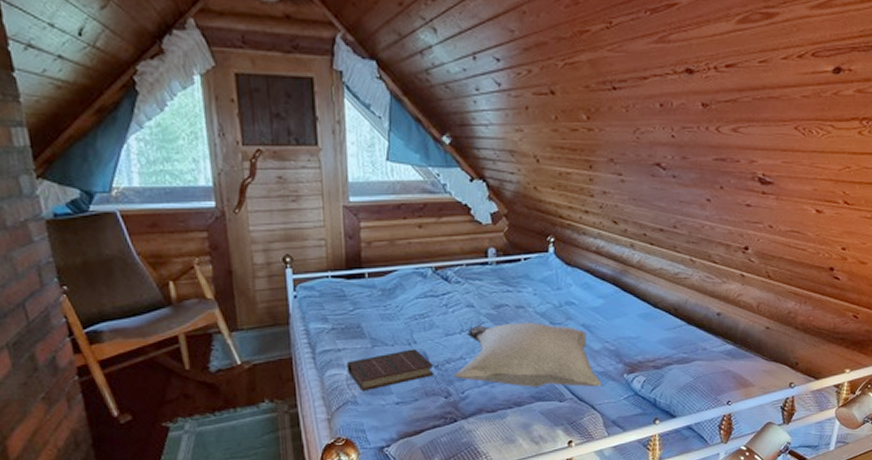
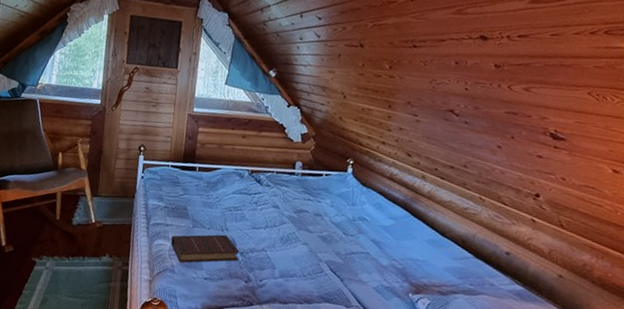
cushion: present [454,322,603,388] -> none [255,224,388,301]

